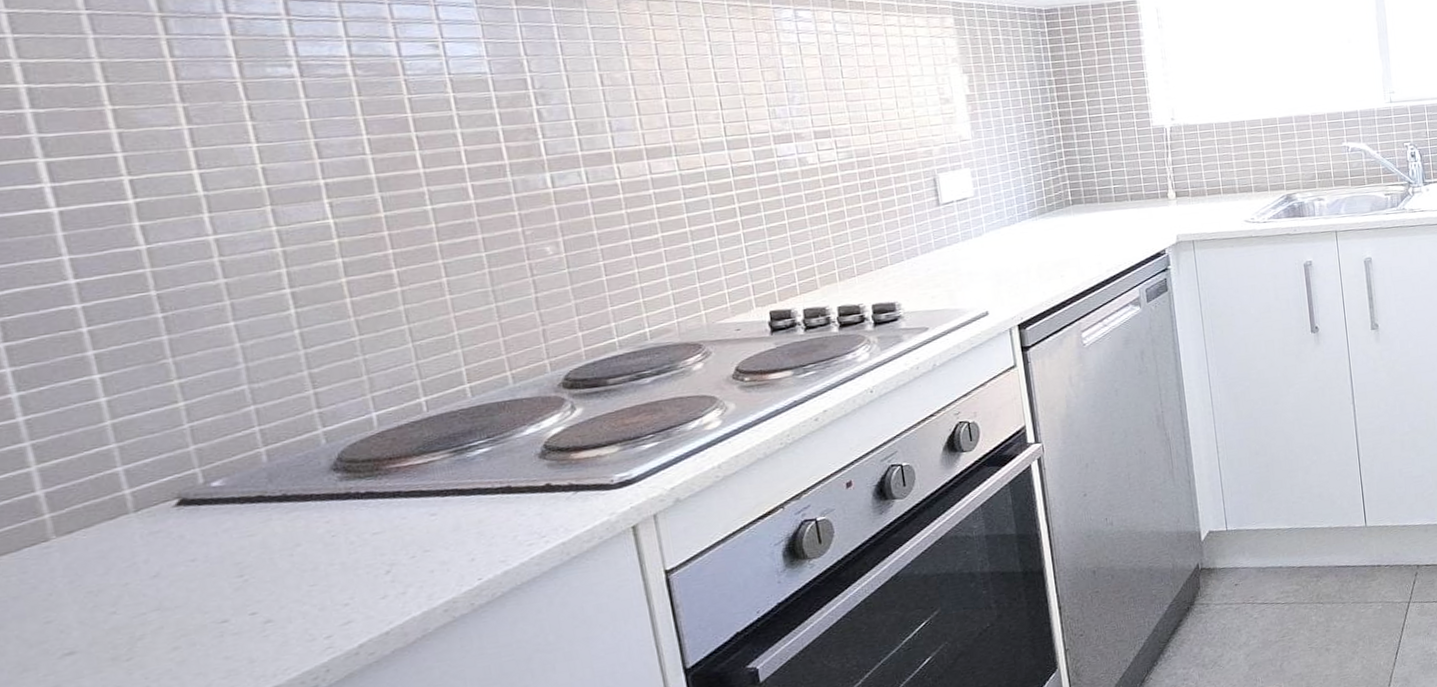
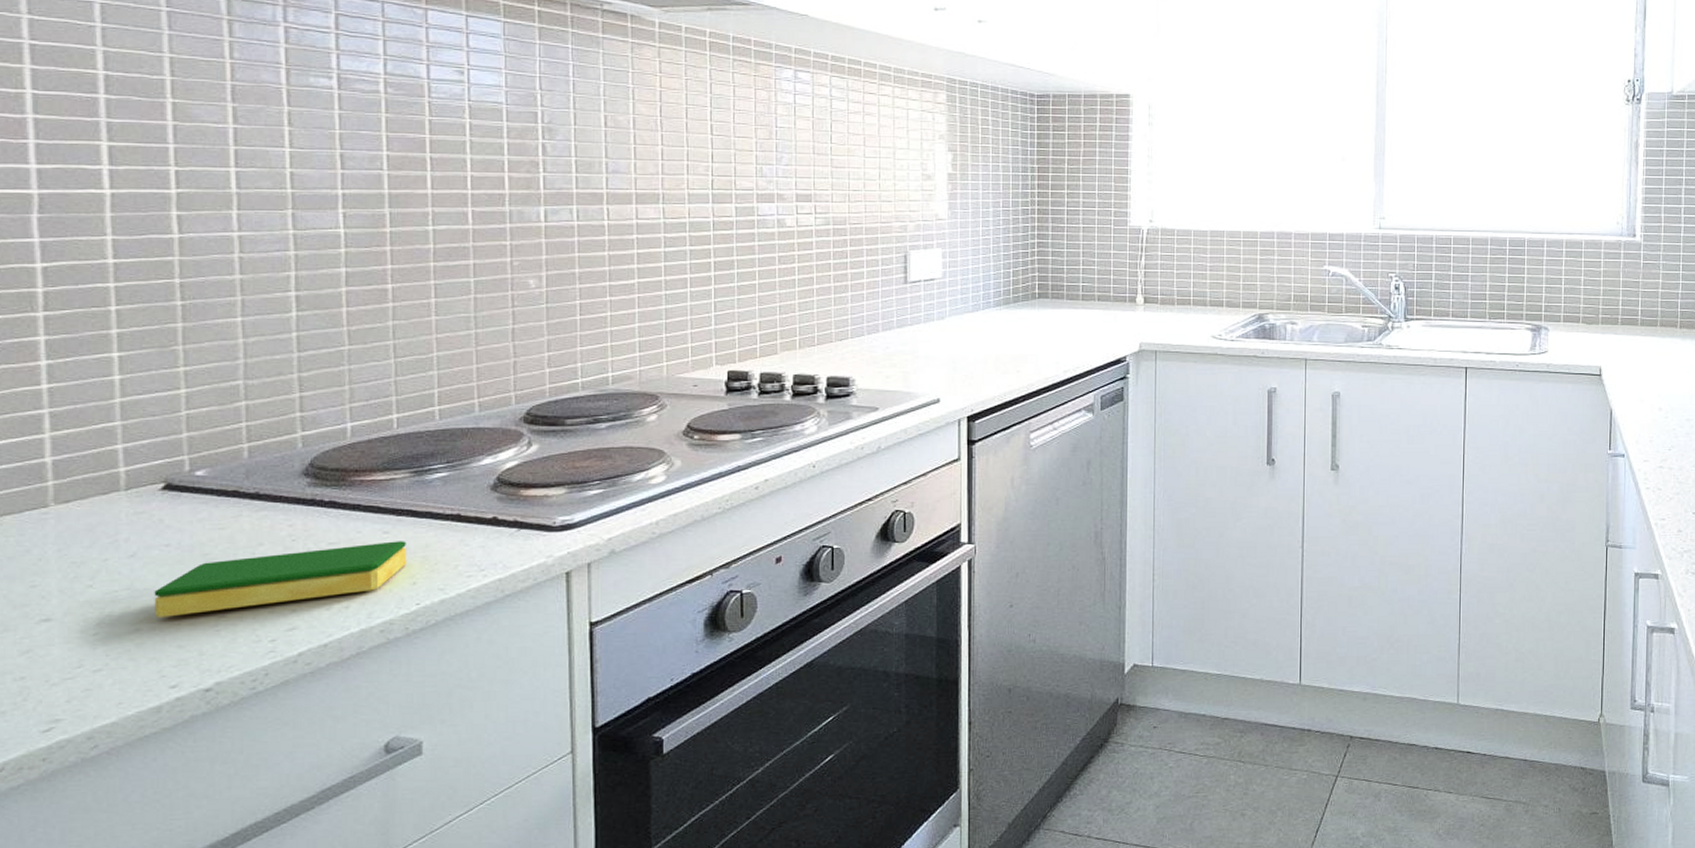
dish sponge: none [187,520,462,633] -> present [154,541,407,617]

